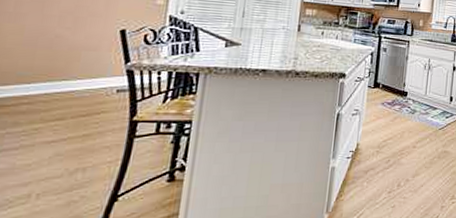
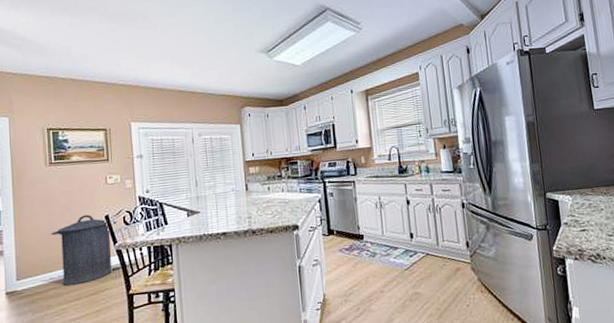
trash can: none [39,24,136,103] -> present [51,214,117,286]

